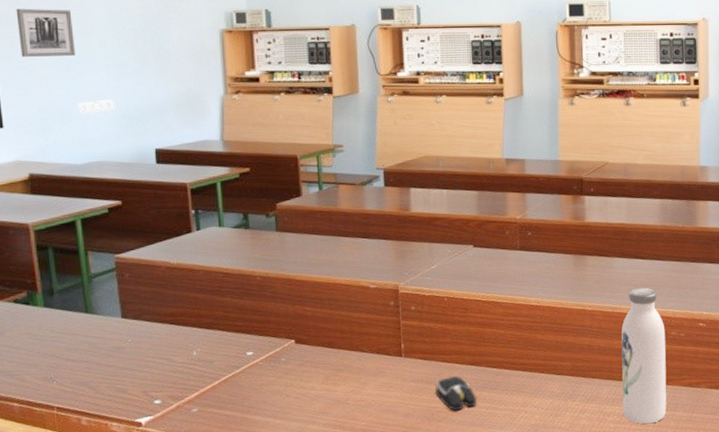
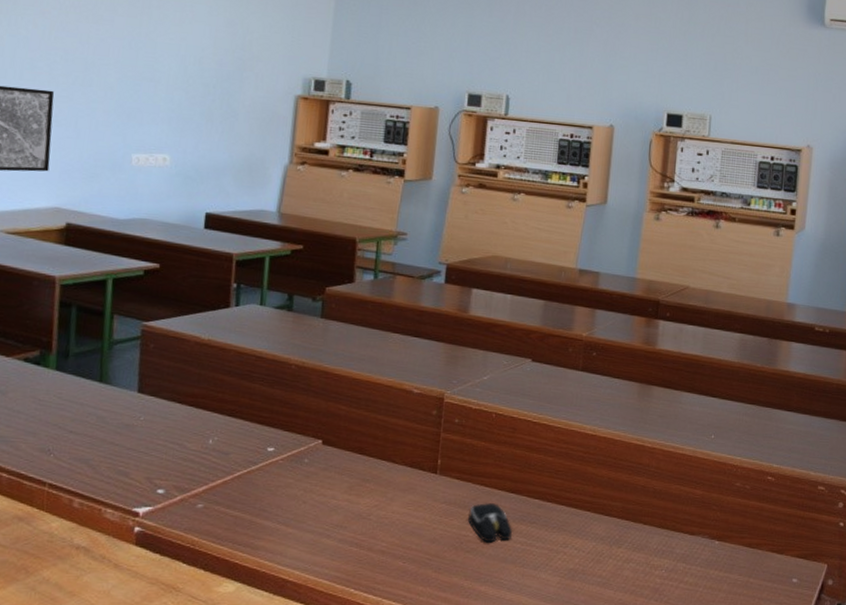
wall art: present [16,8,75,57] -> none [81,47,143,104]
water bottle: present [621,287,667,424] -> none [672,428,730,584]

